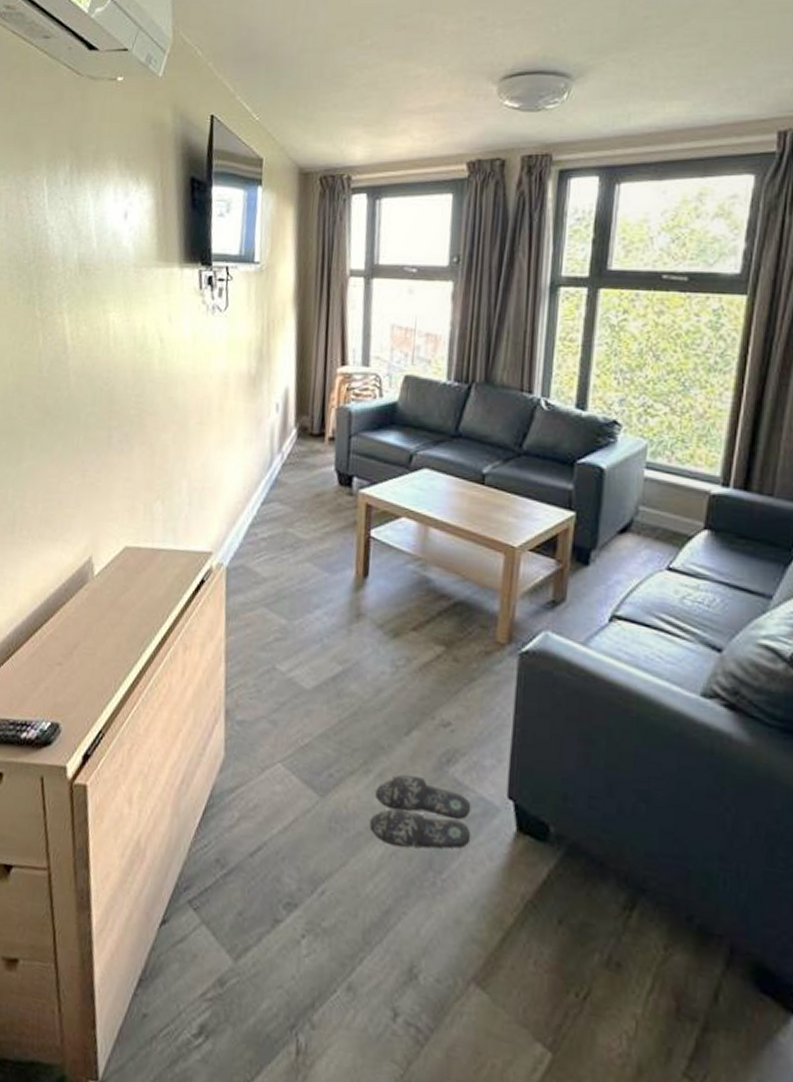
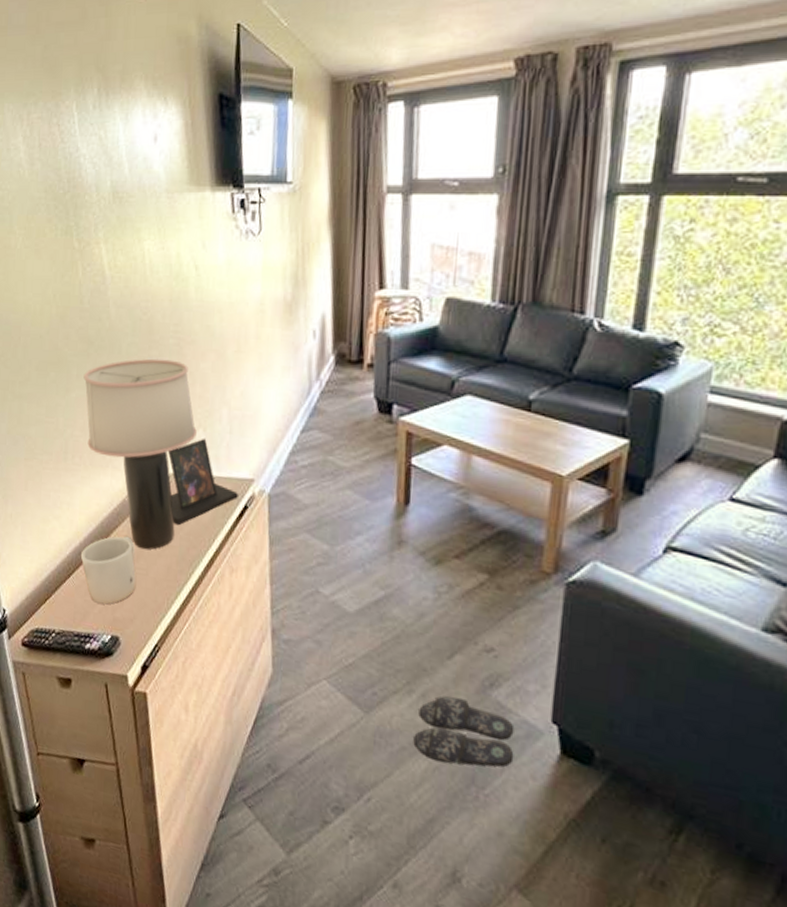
mug: none [22,613,83,688] -> present [80,535,137,605]
table lamp: none [37,429,155,627] -> present [83,358,197,550]
photo frame: none [123,510,195,600] -> present [168,438,238,525]

